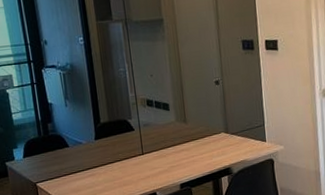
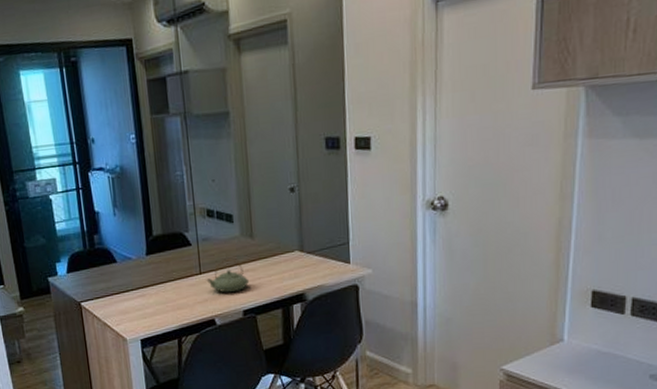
teapot: none [148,141,184,170] -> present [206,259,249,293]

